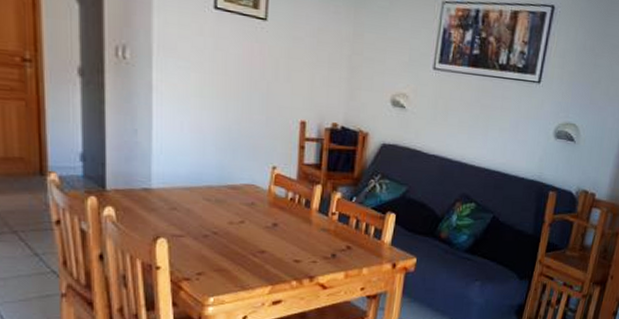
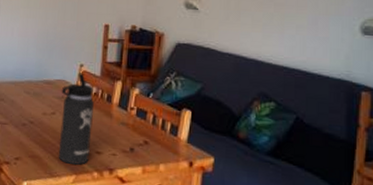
thermos bottle: none [250,176,291,275] -> present [58,72,95,165]

